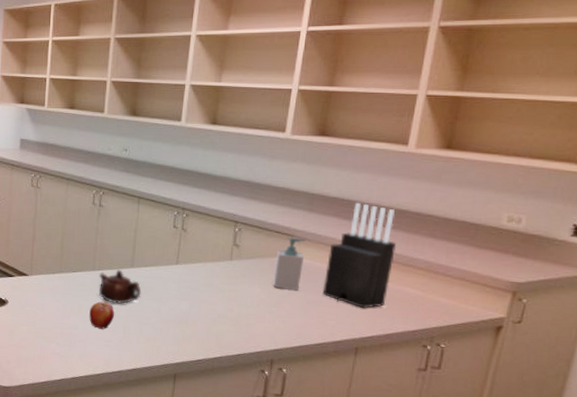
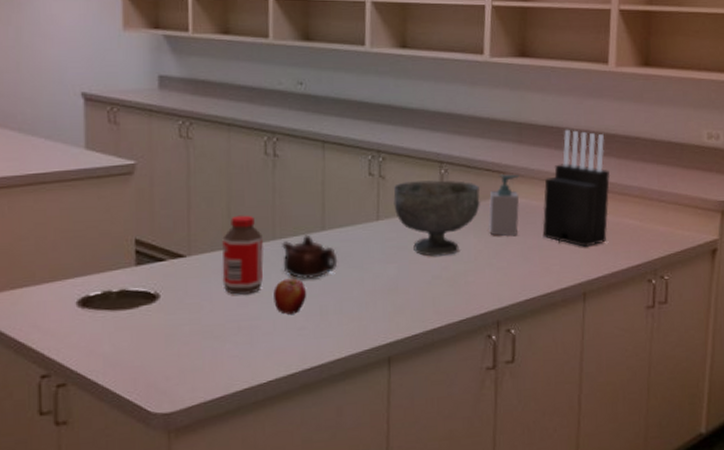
bottle: none [53,249,86,309] -> present [221,215,264,295]
decorative bowl: none [191,235,268,300] -> present [393,180,480,257]

